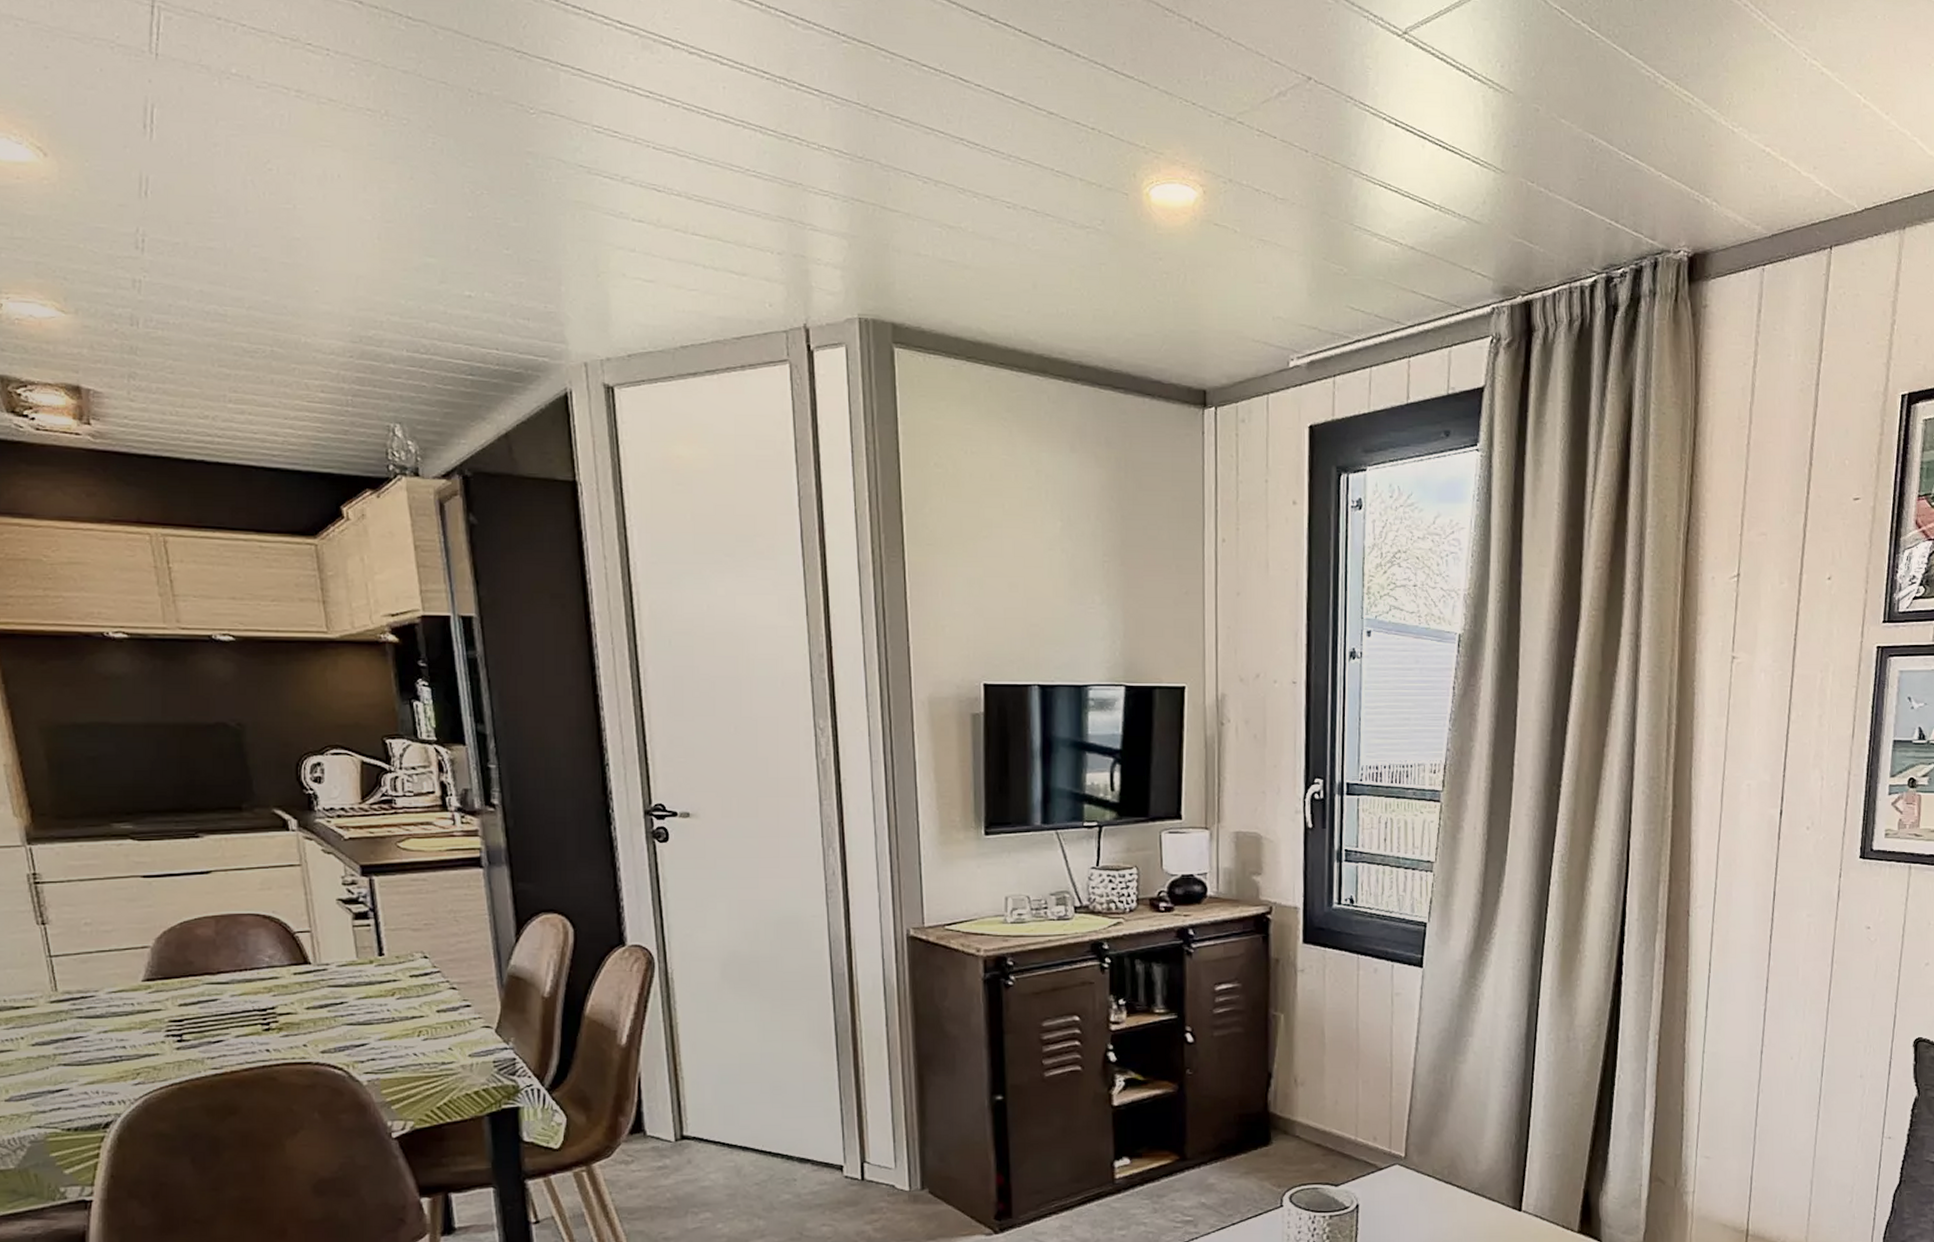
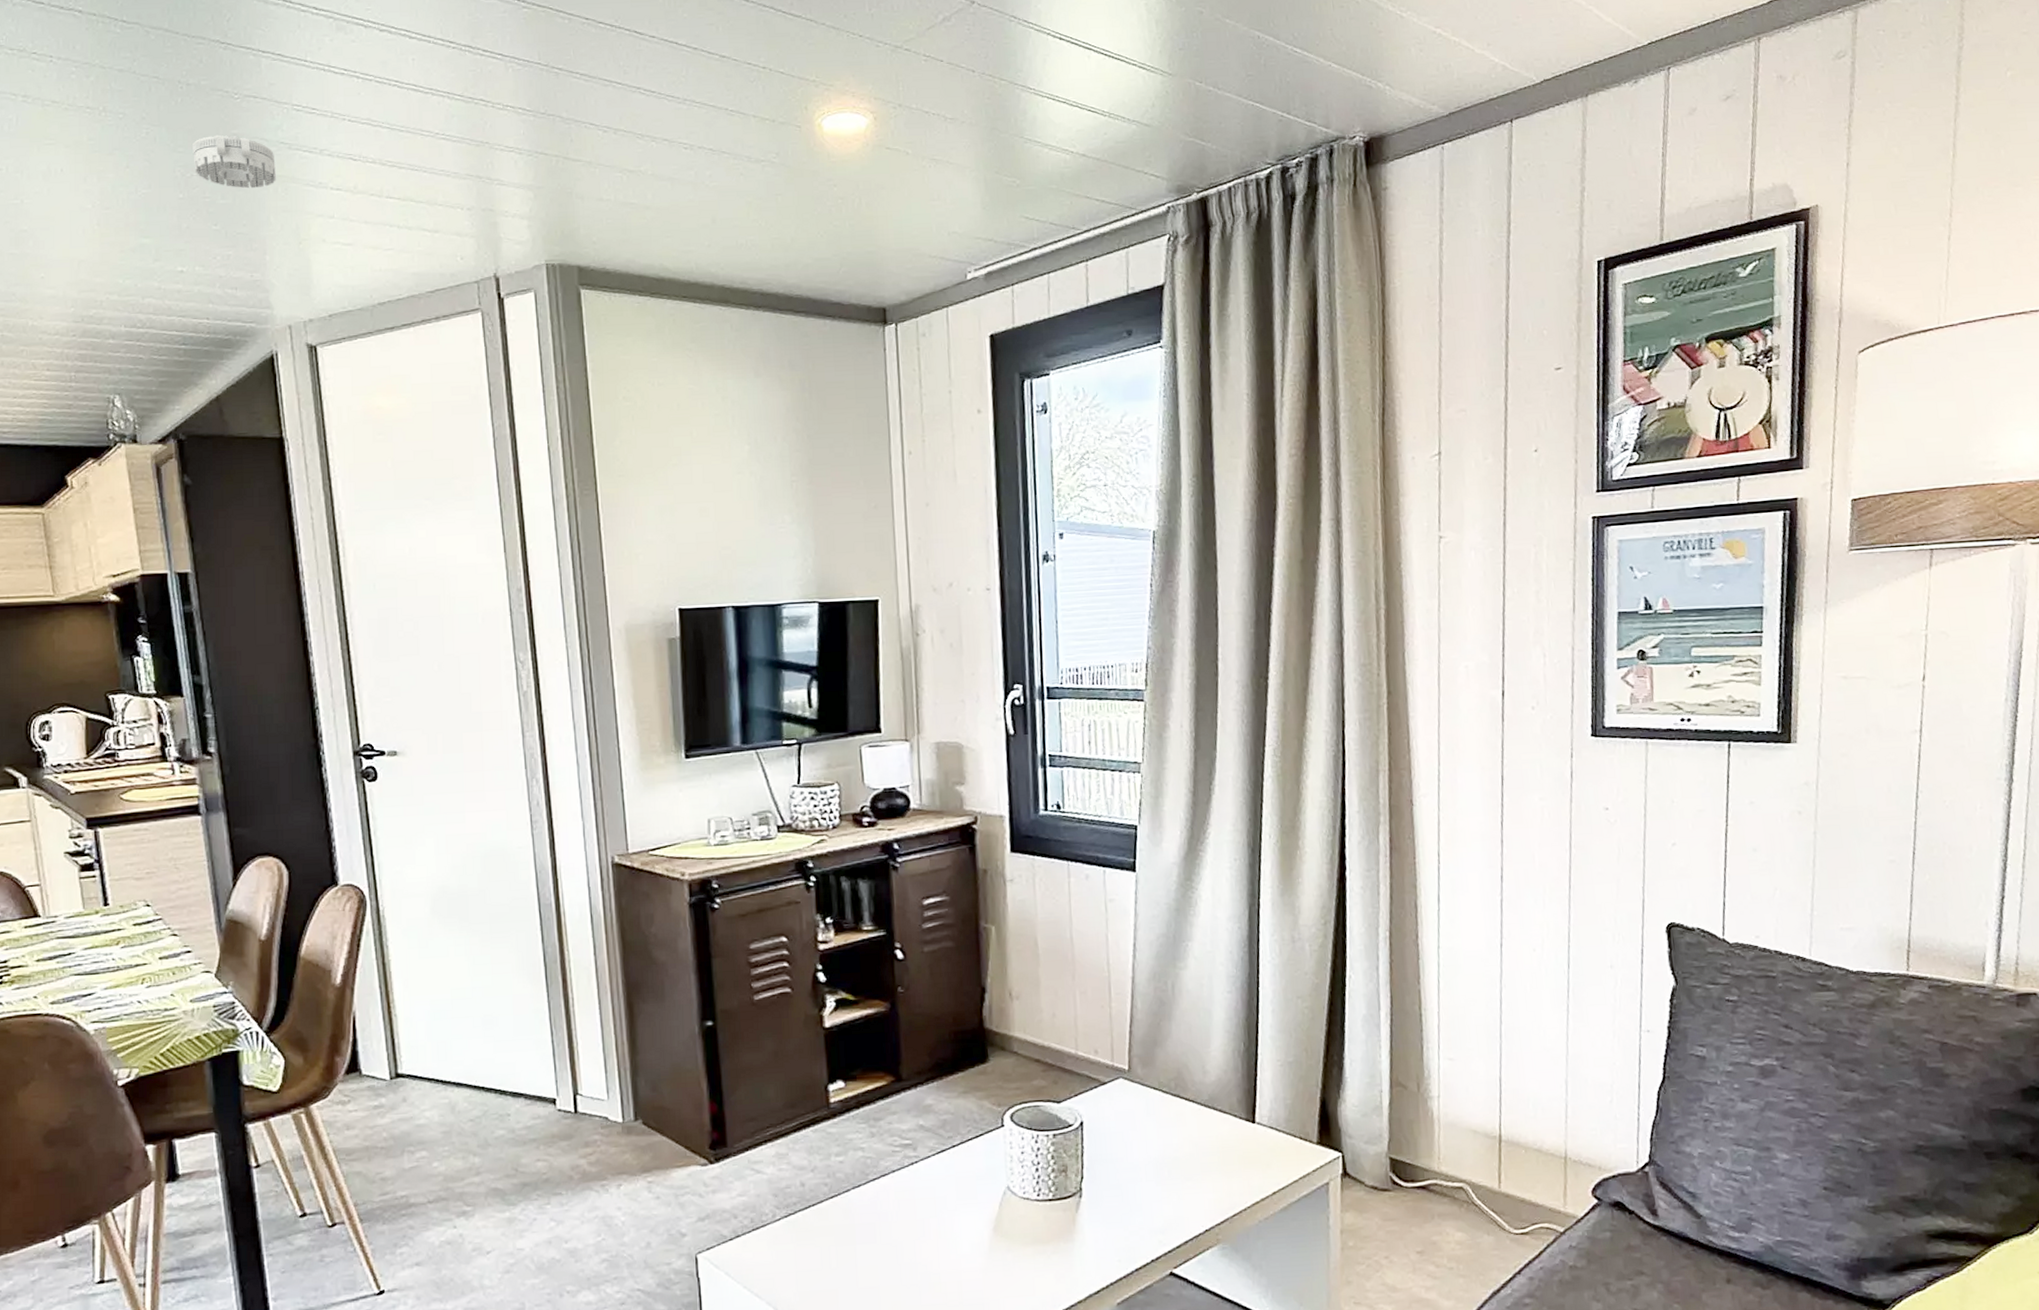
smoke detector: none [483,151,575,213] -> present [193,134,277,189]

